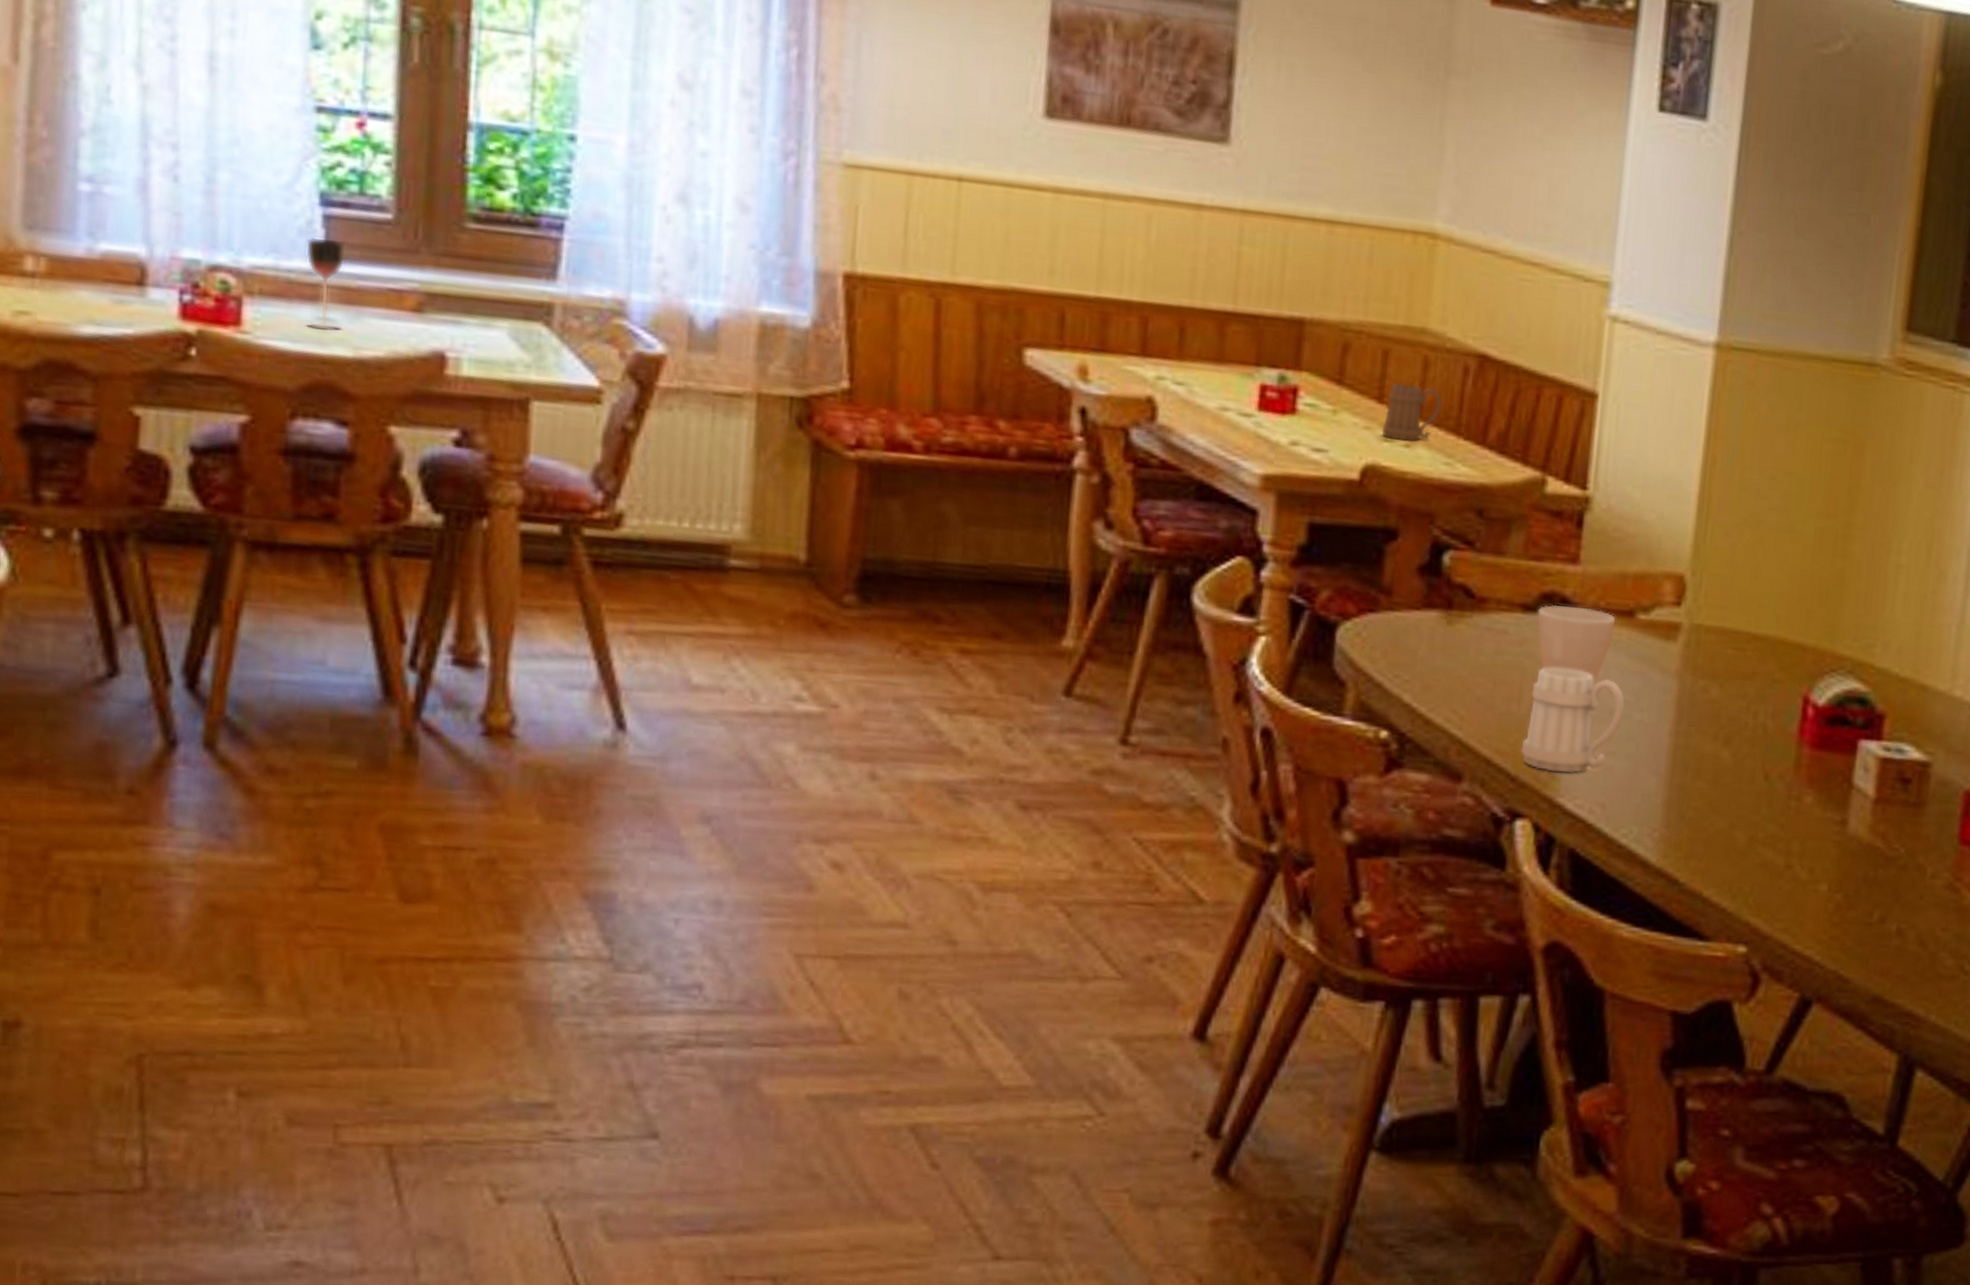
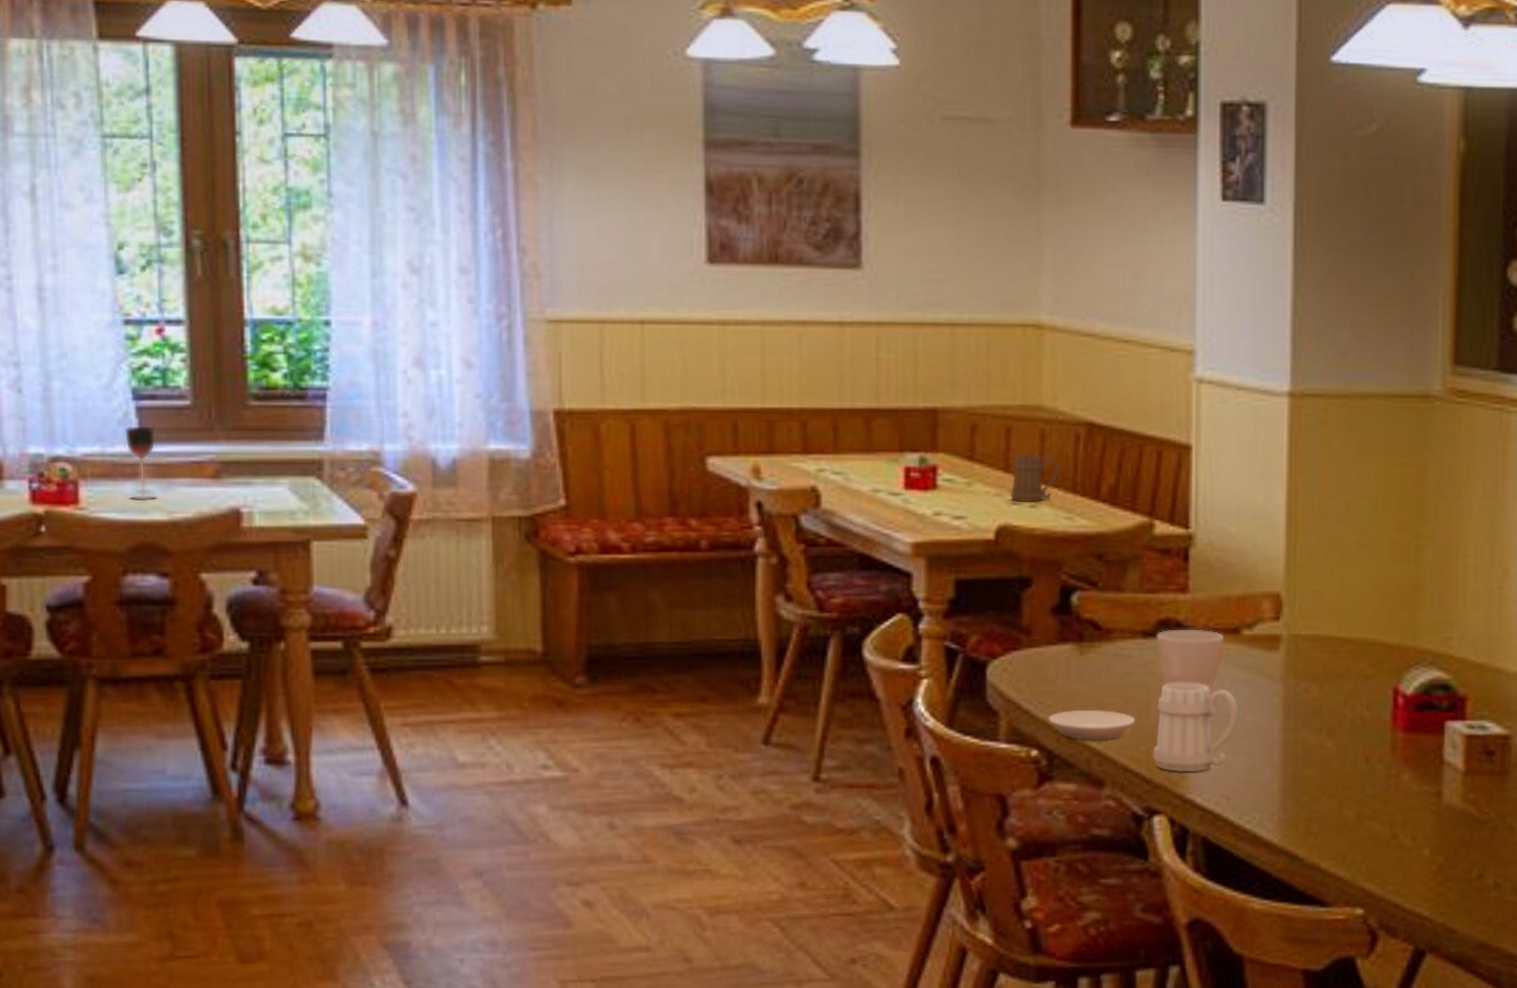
saucer: none [1404,687,1505,727] -> present [1049,709,1135,740]

